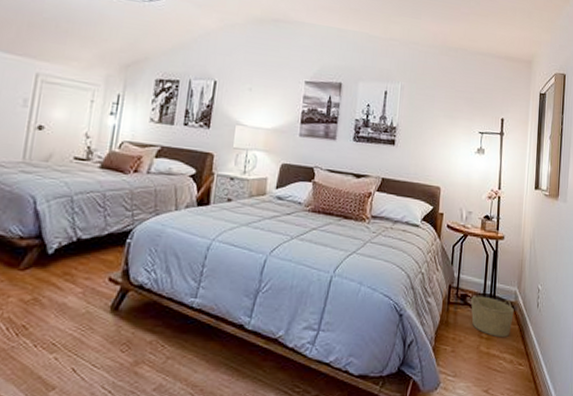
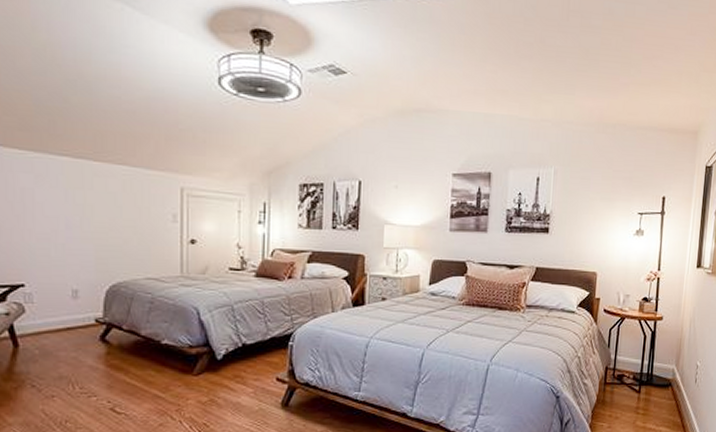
basket: present [471,296,514,338] -> none [627,375,671,413]

